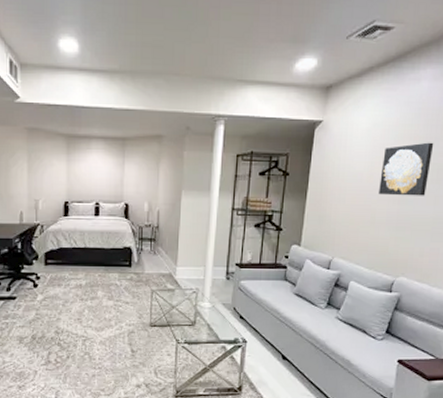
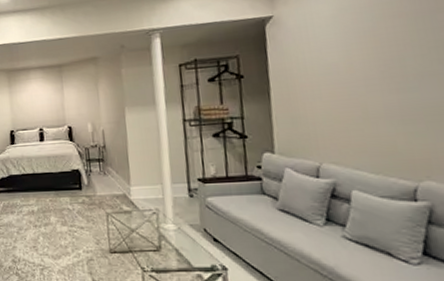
wall art: present [379,142,434,196] -> none [361,17,435,85]

